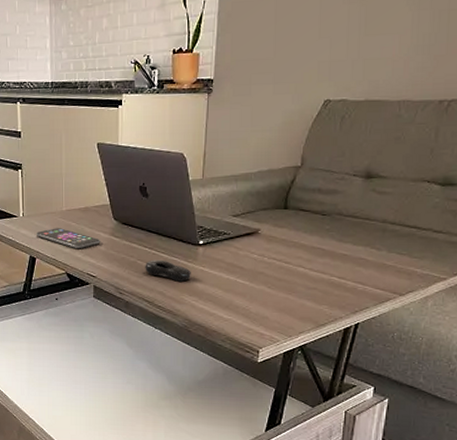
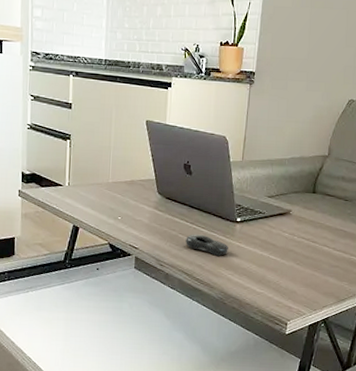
smartphone: present [35,228,100,249] -> none [80,199,144,221]

